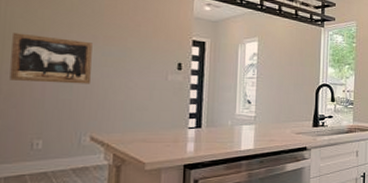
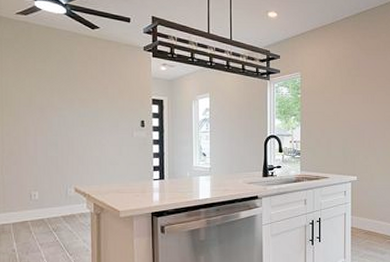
wall art: present [10,32,93,84] -> none [9,100,72,143]

